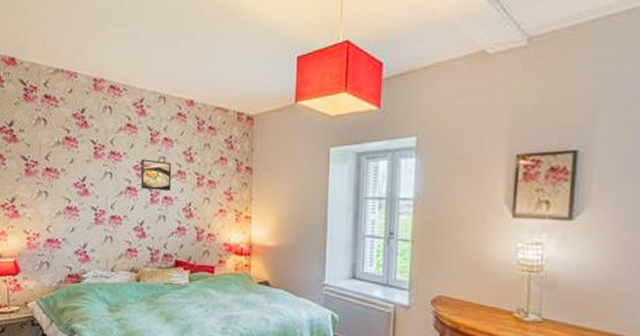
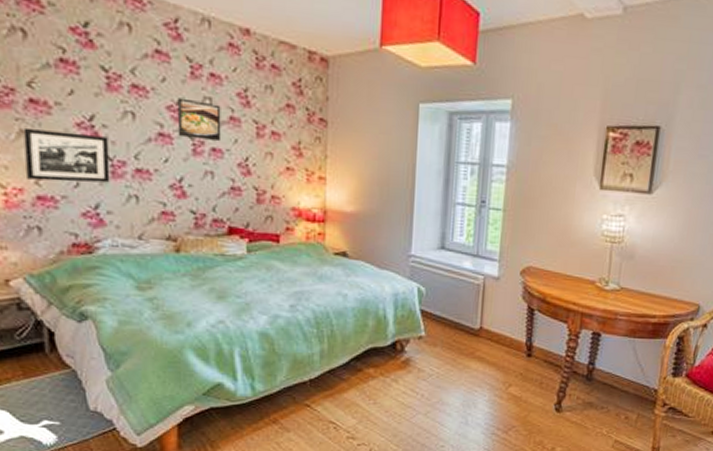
picture frame: none [41,189,94,228] -> present [23,127,110,183]

